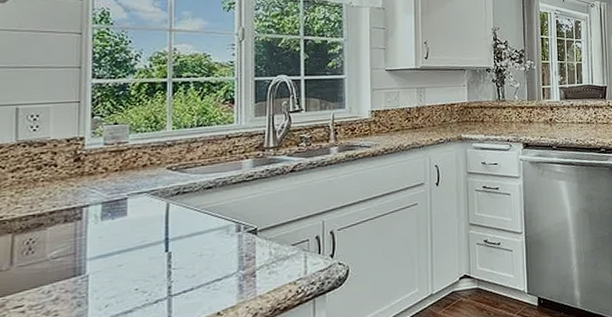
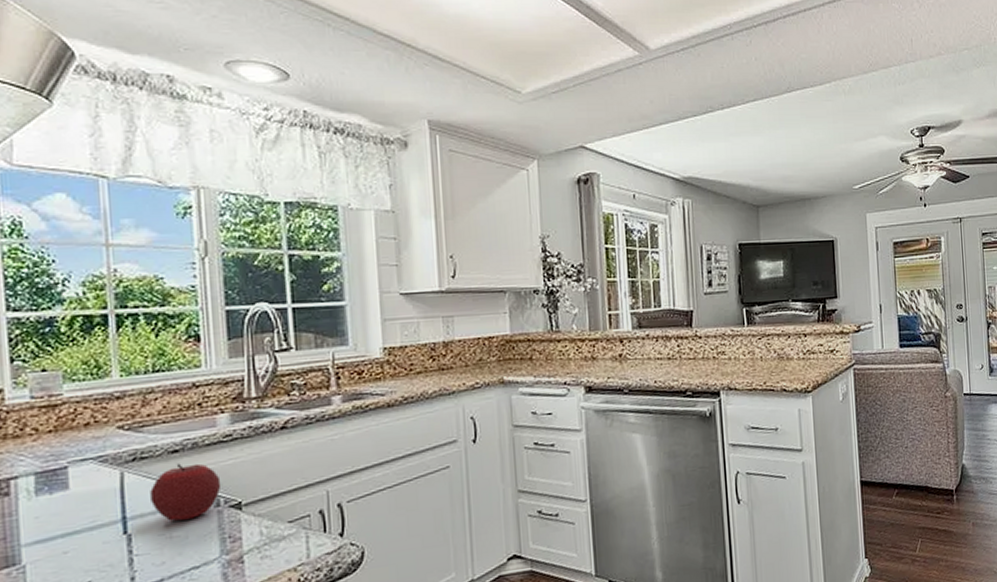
apple: none [188,197,243,242] -> present [150,463,222,521]

